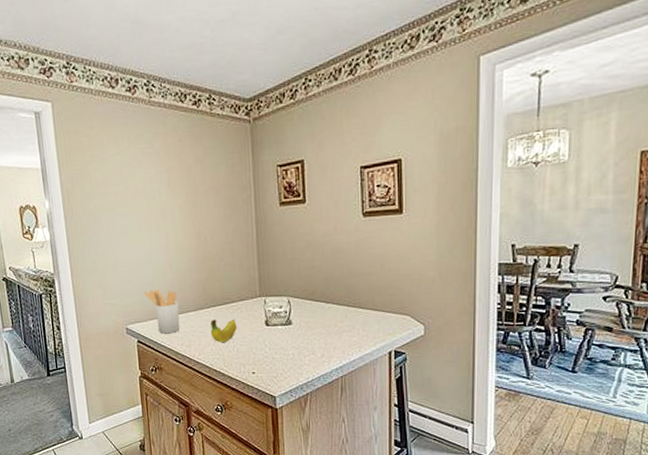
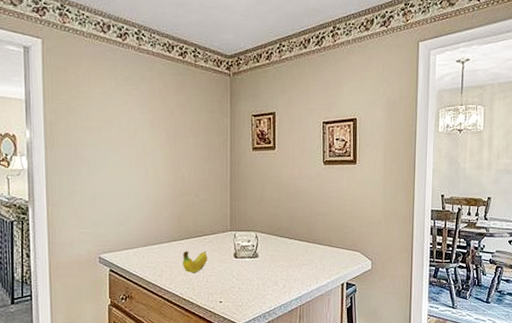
utensil holder: present [144,289,180,334] -> none [120,220,153,264]

